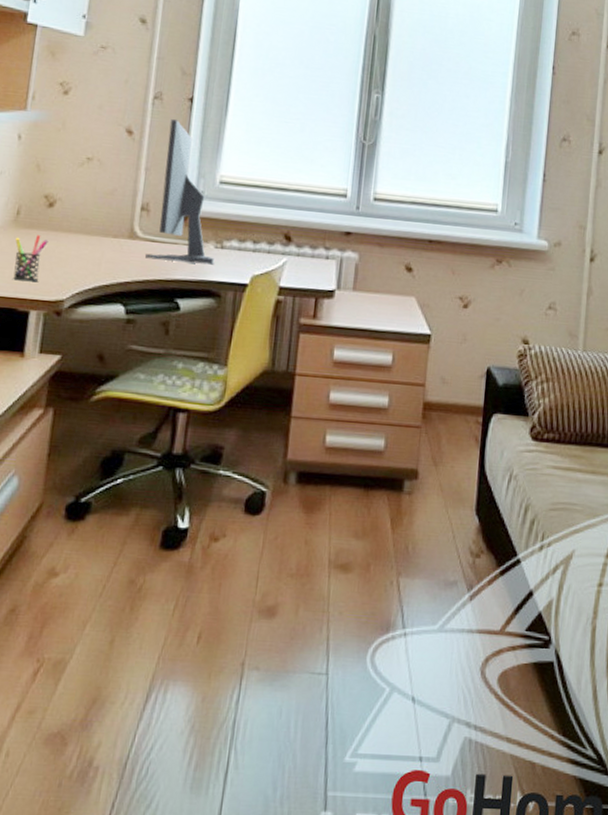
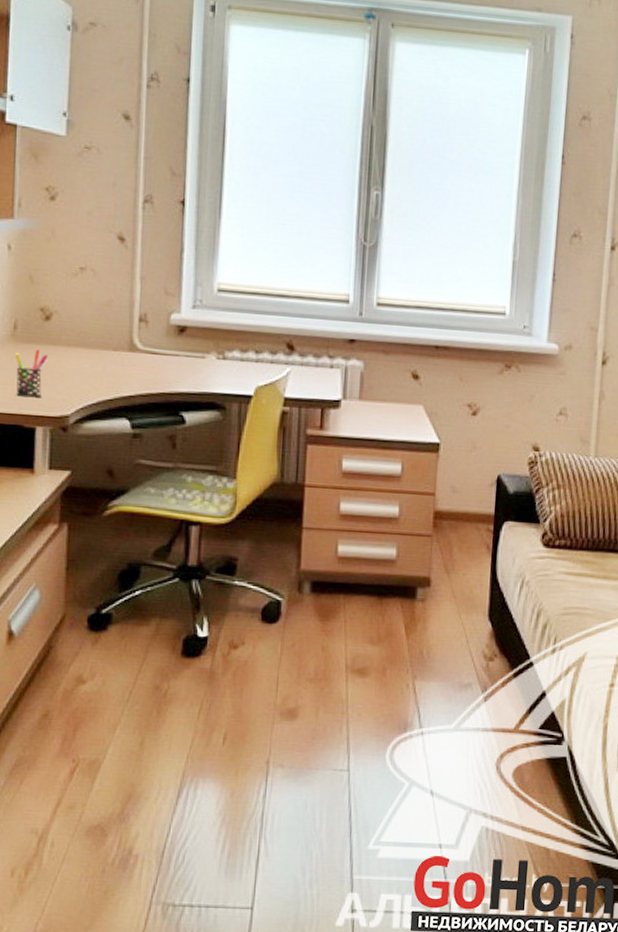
computer monitor: present [145,119,215,265] -> none [147,224,217,377]

